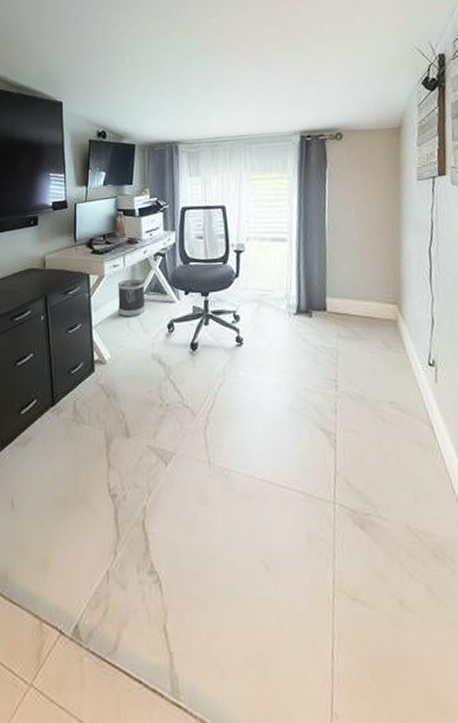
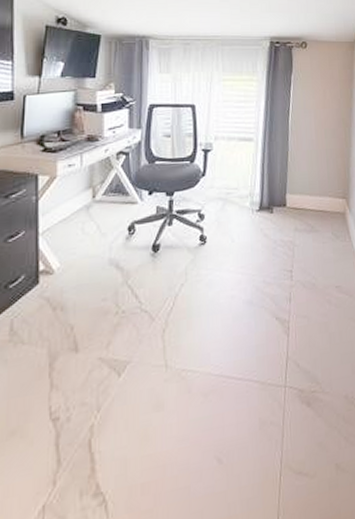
wastebasket: present [117,278,145,317] -> none [72,179,104,221]

